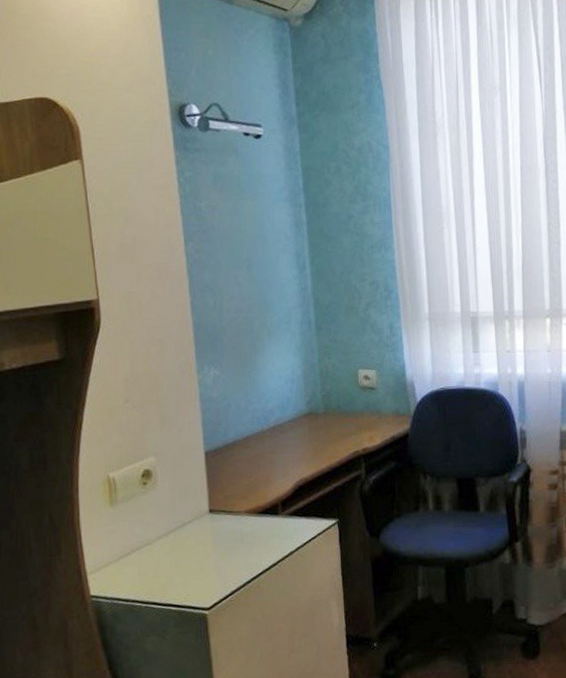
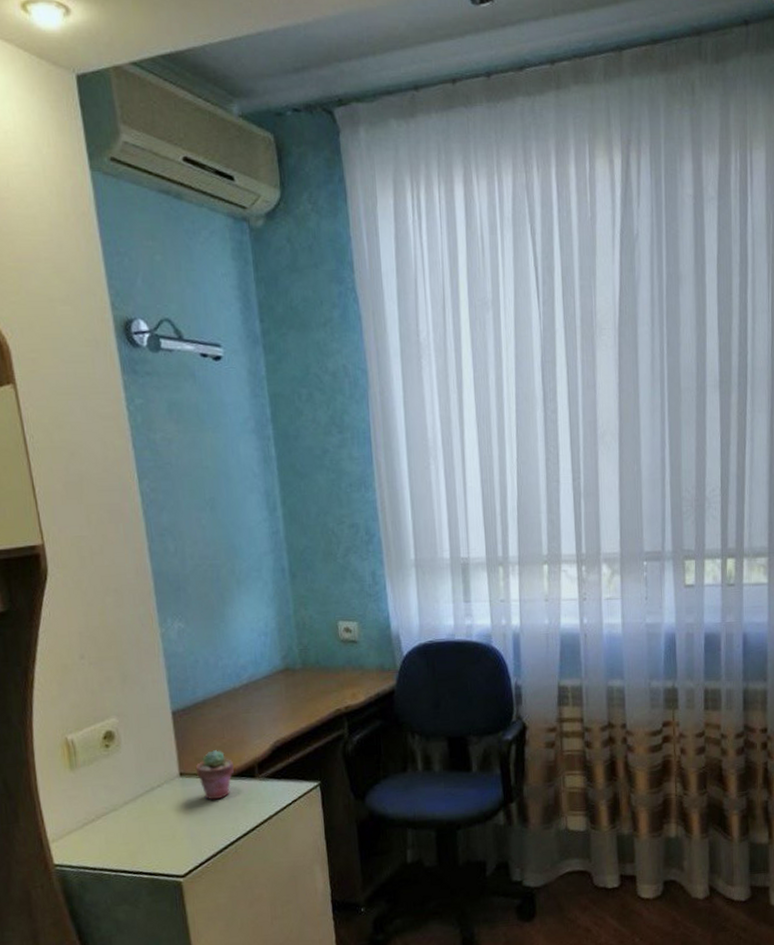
potted succulent: none [225,488,259,536] -> present [196,750,234,800]

